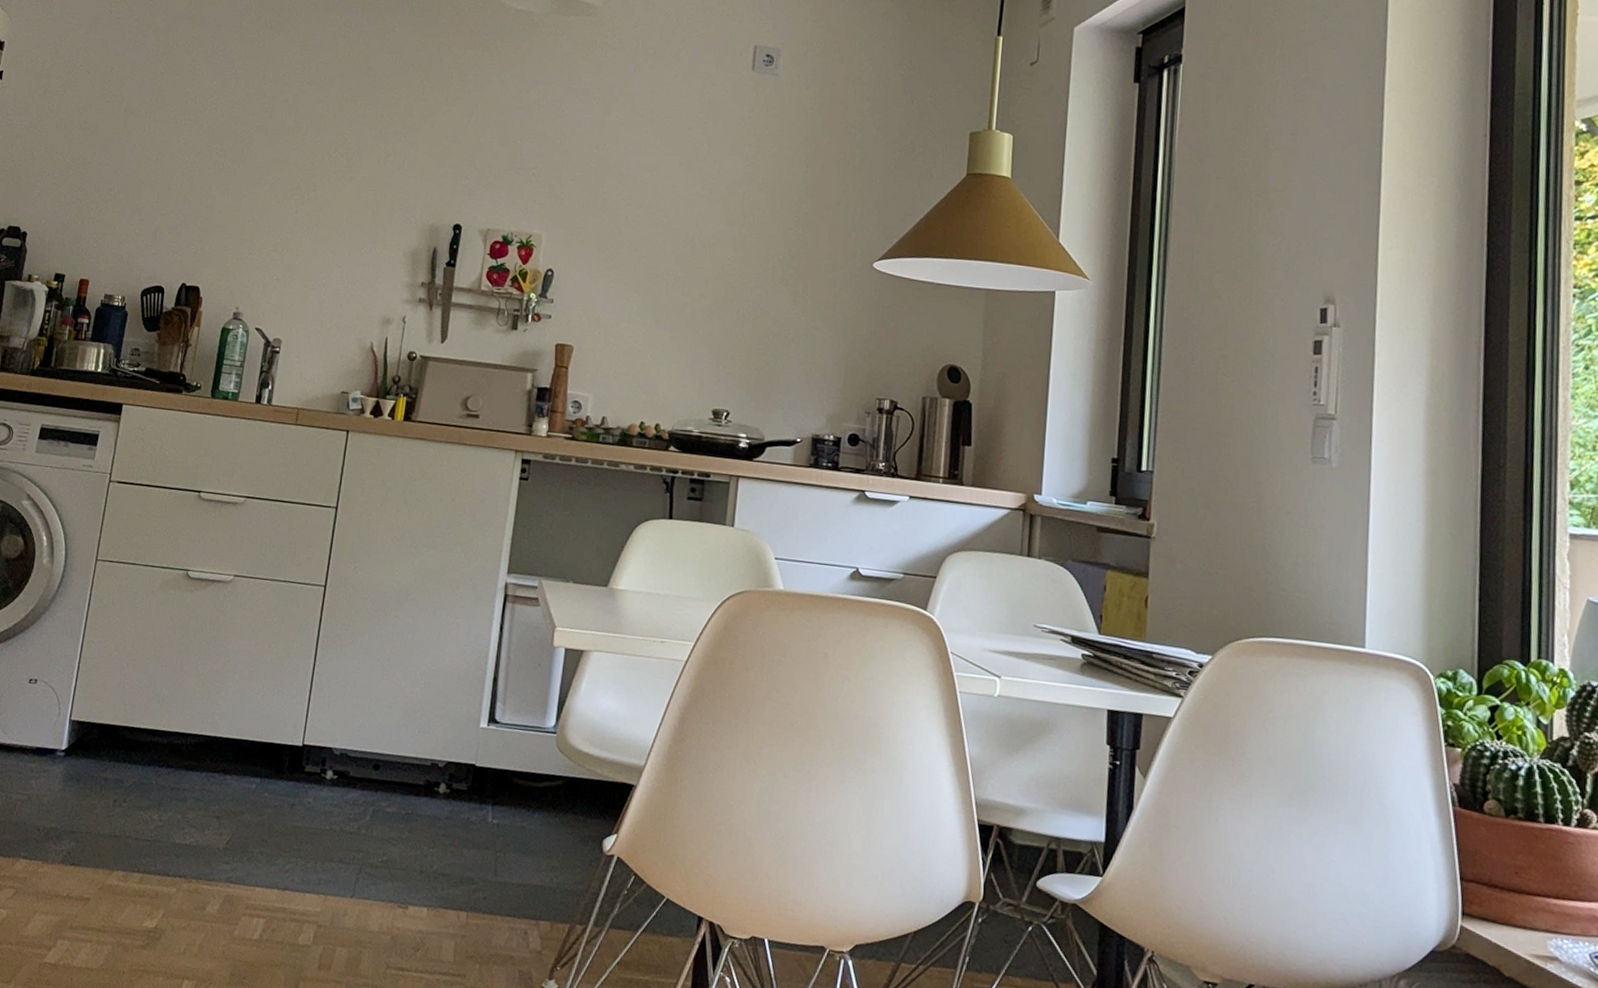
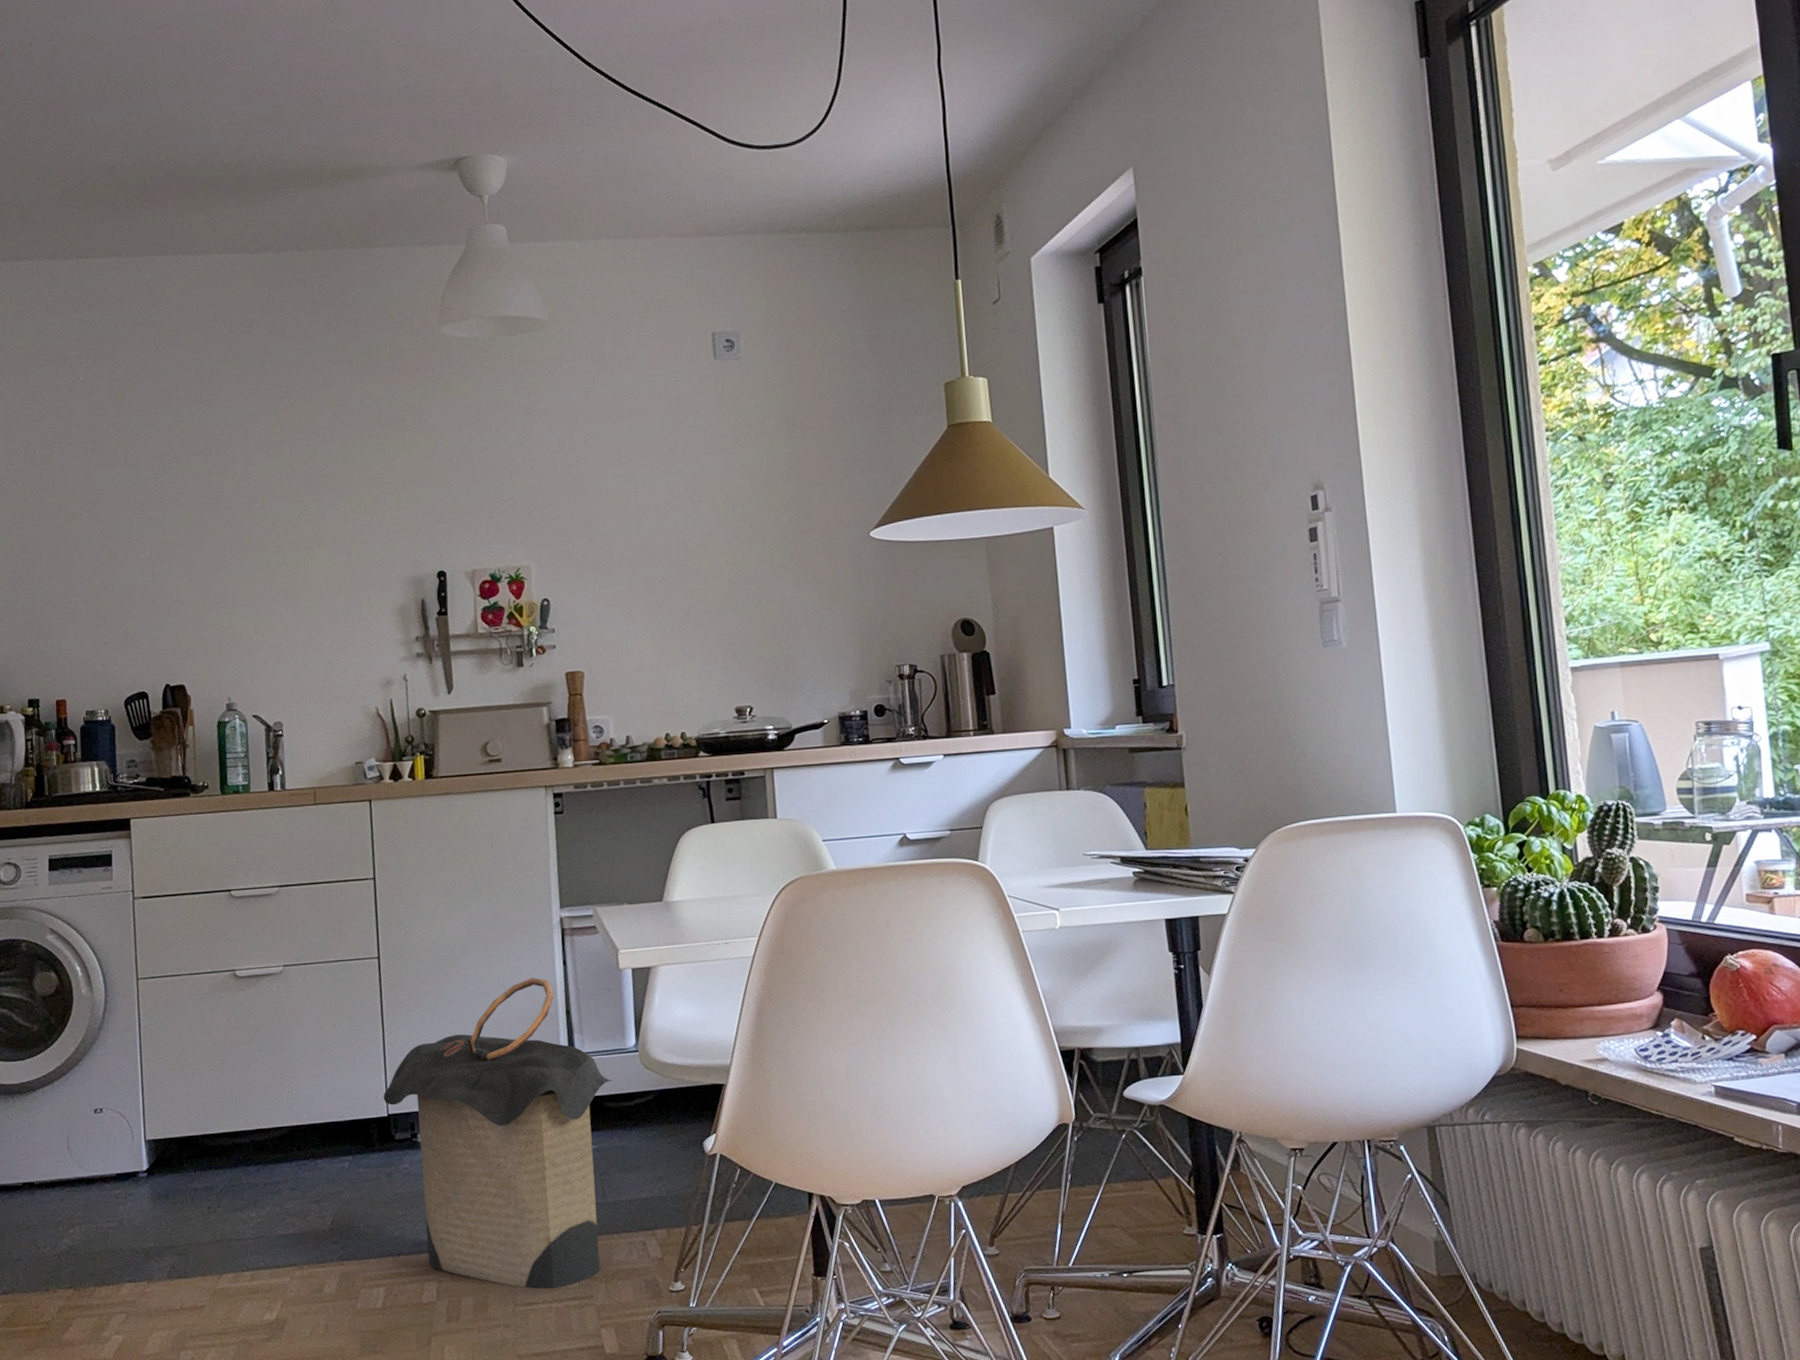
laundry hamper: none [301,636,527,960] -> present [383,977,614,1290]

